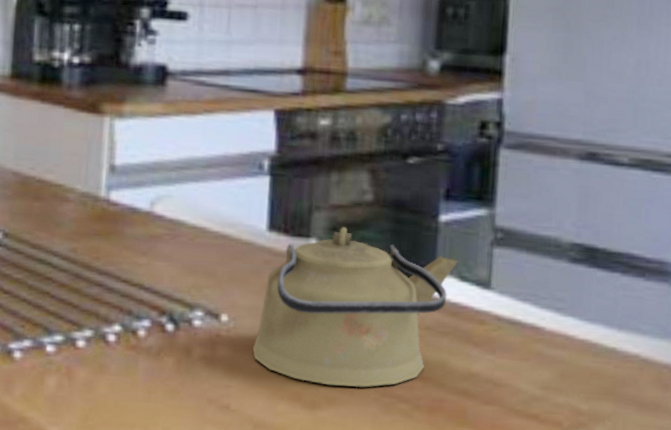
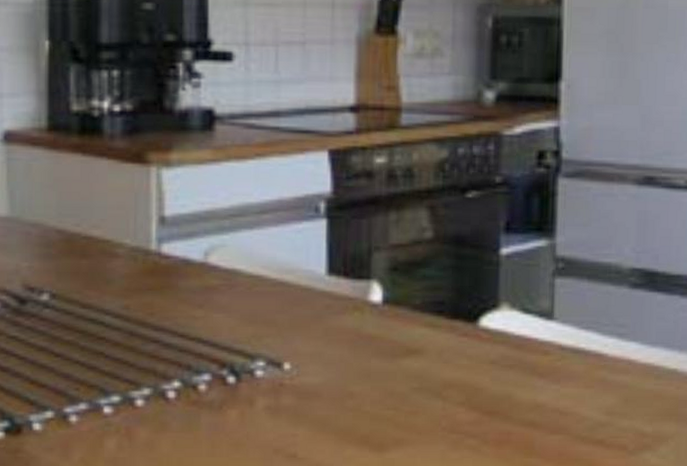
kettle: present [253,226,458,388] -> none [318,265,520,427]

